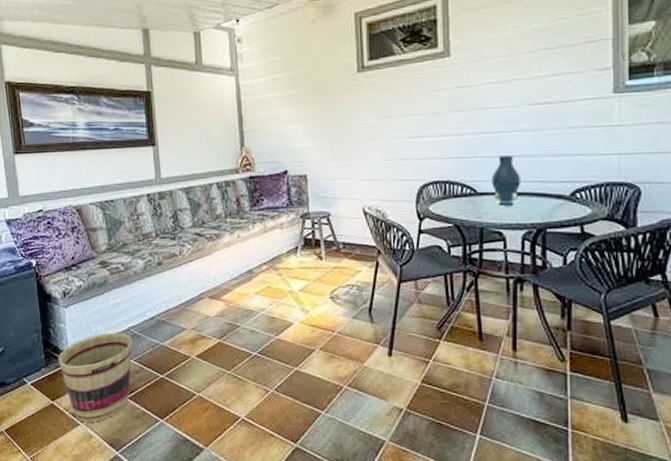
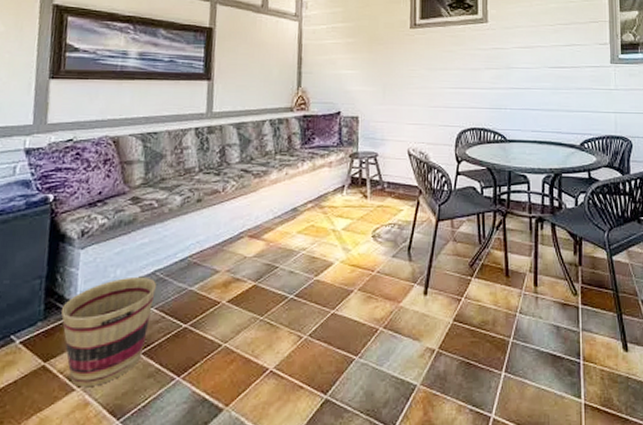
vase: present [491,155,522,206] -> none [518,109,543,152]

